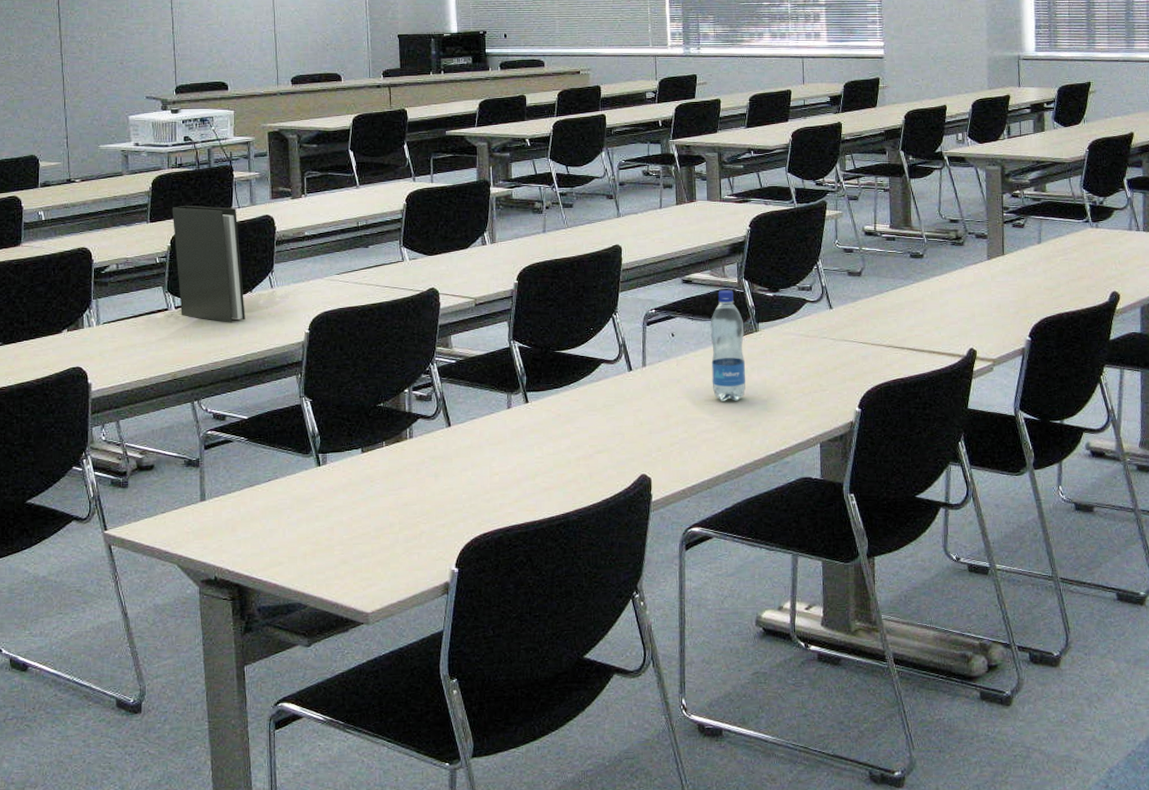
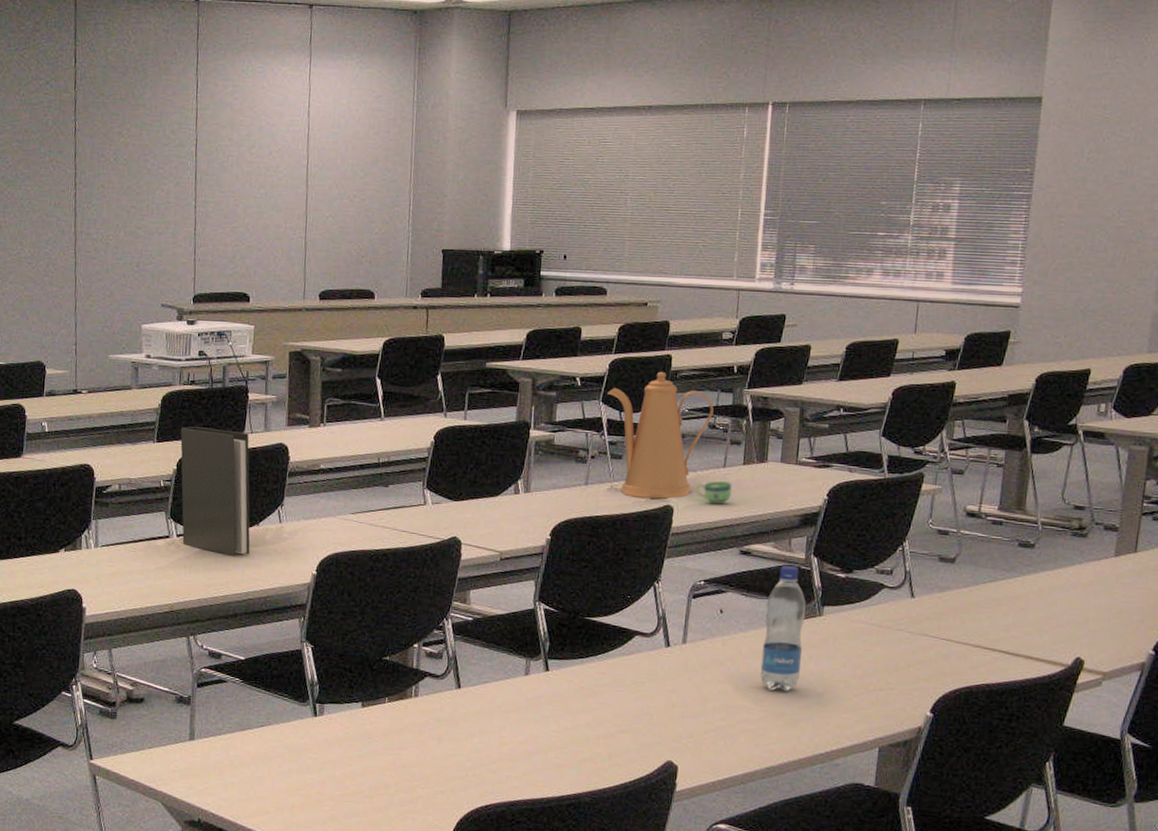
coffee pot: none [554,129,646,240] -> present [608,371,714,499]
cup: none [638,221,669,241] -> present [695,481,732,504]

